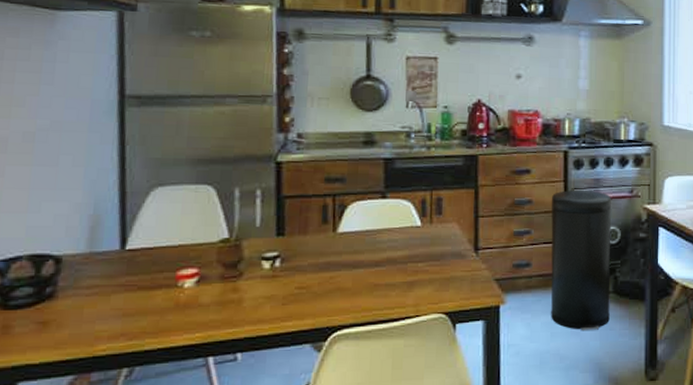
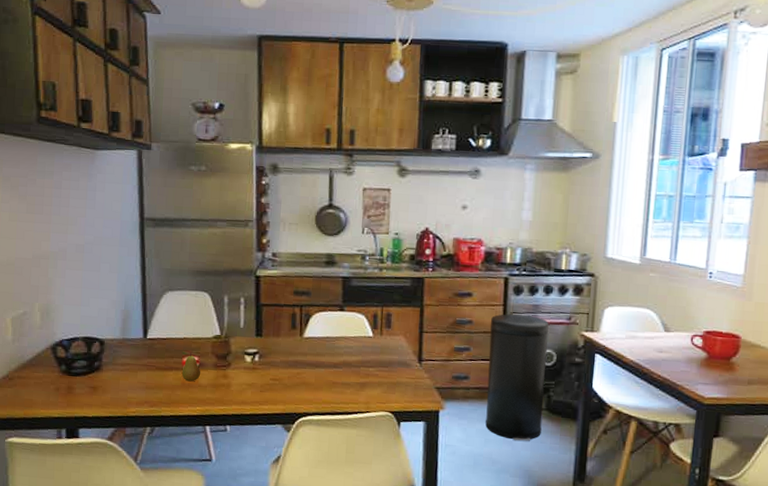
fruit: none [174,262,202,301] -> present [181,352,201,382]

